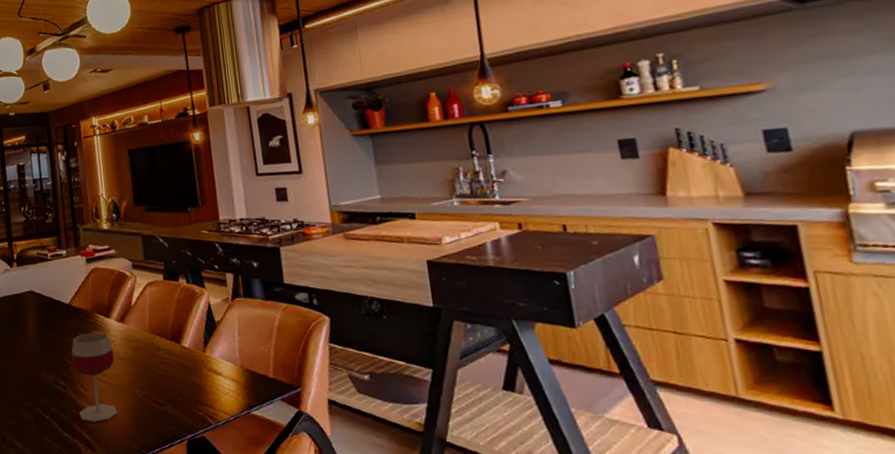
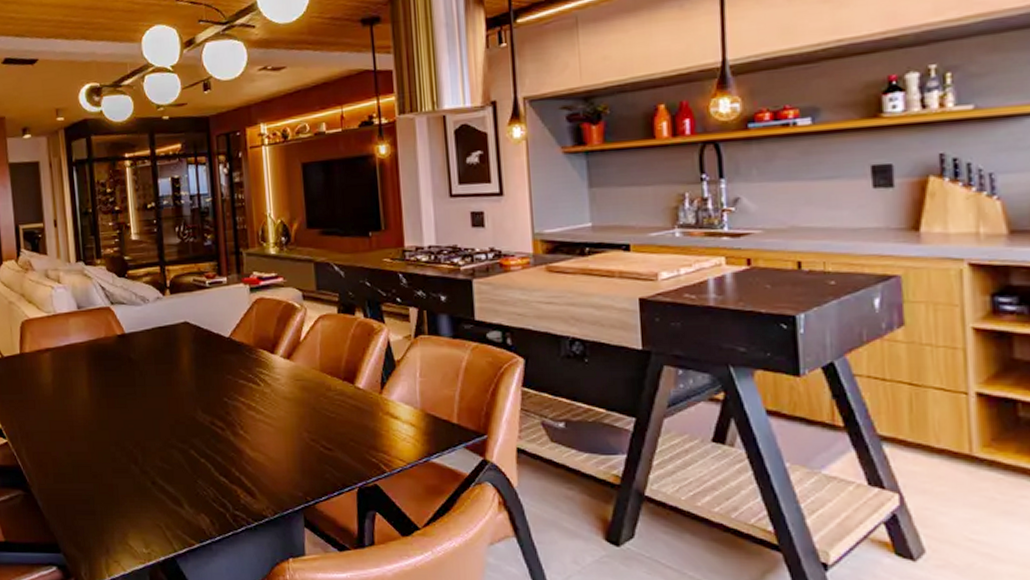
wineglass: present [71,332,118,423] -> none [231,369,281,467]

